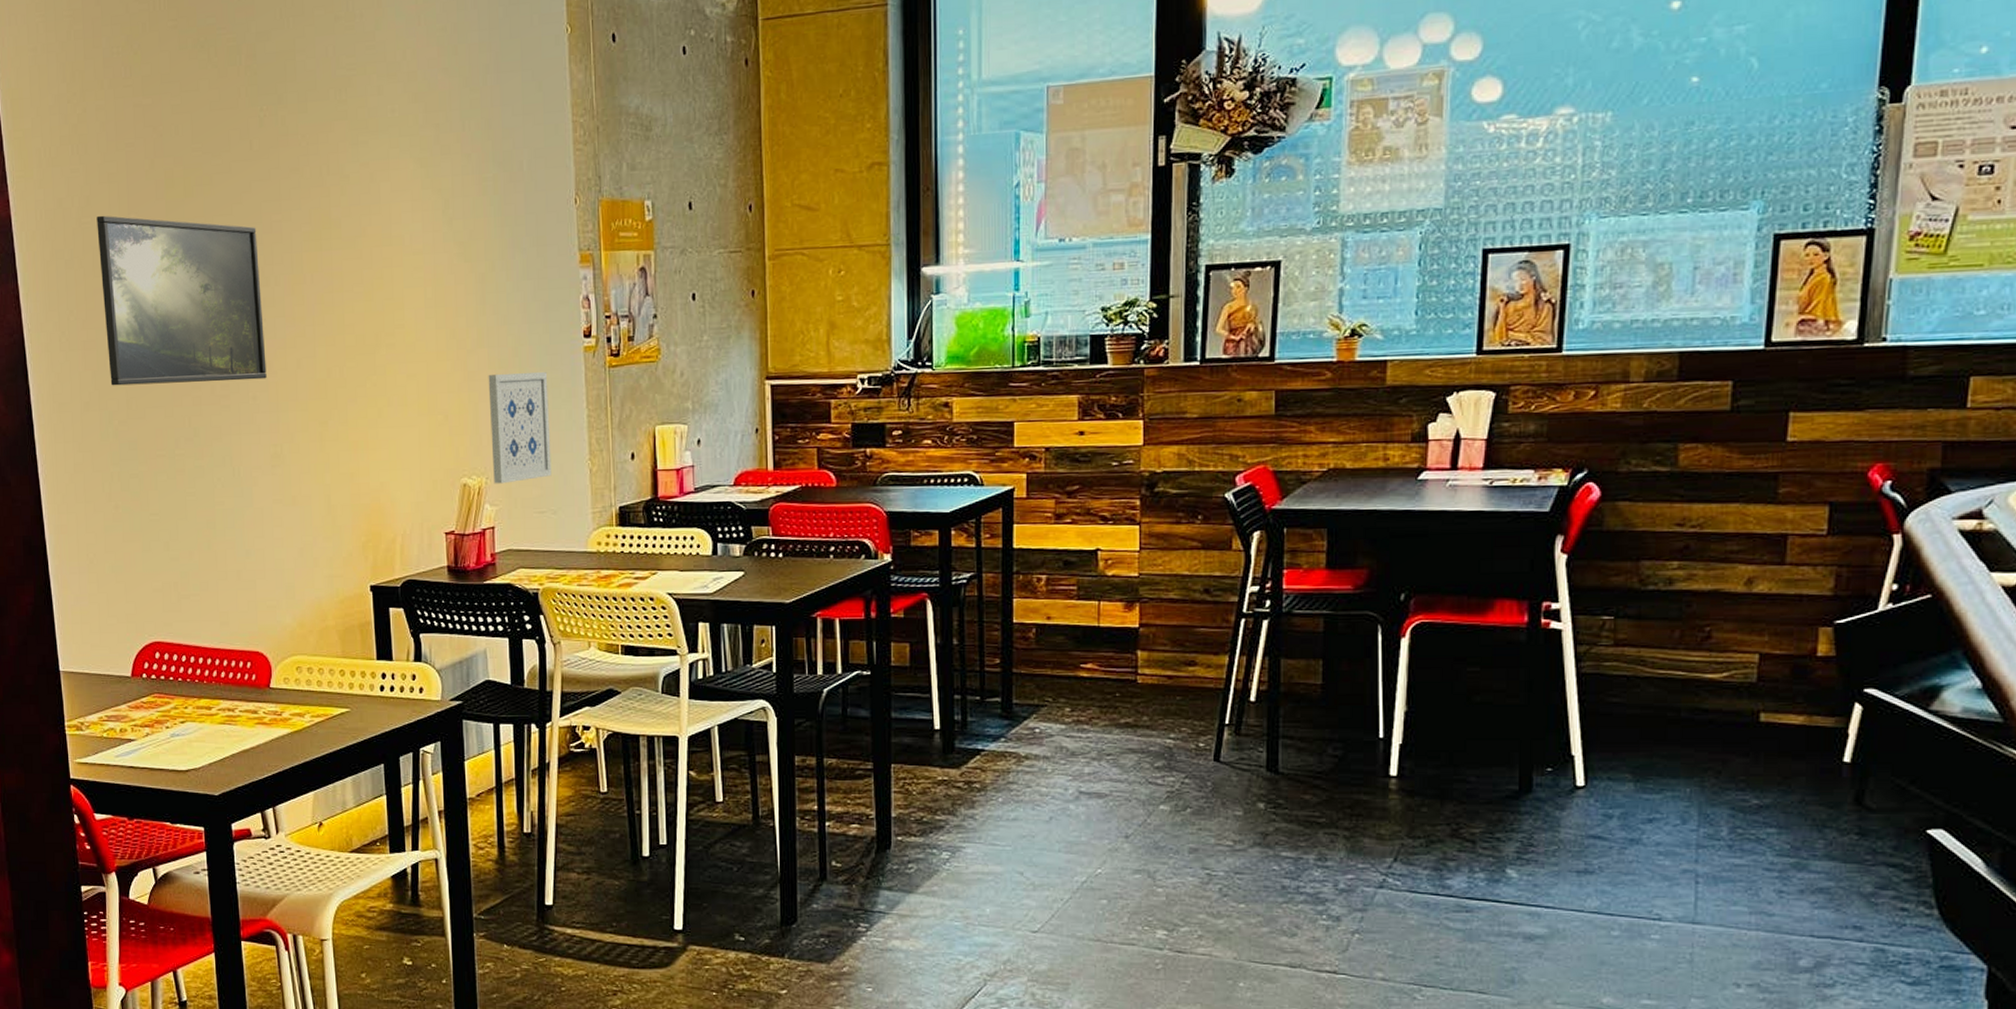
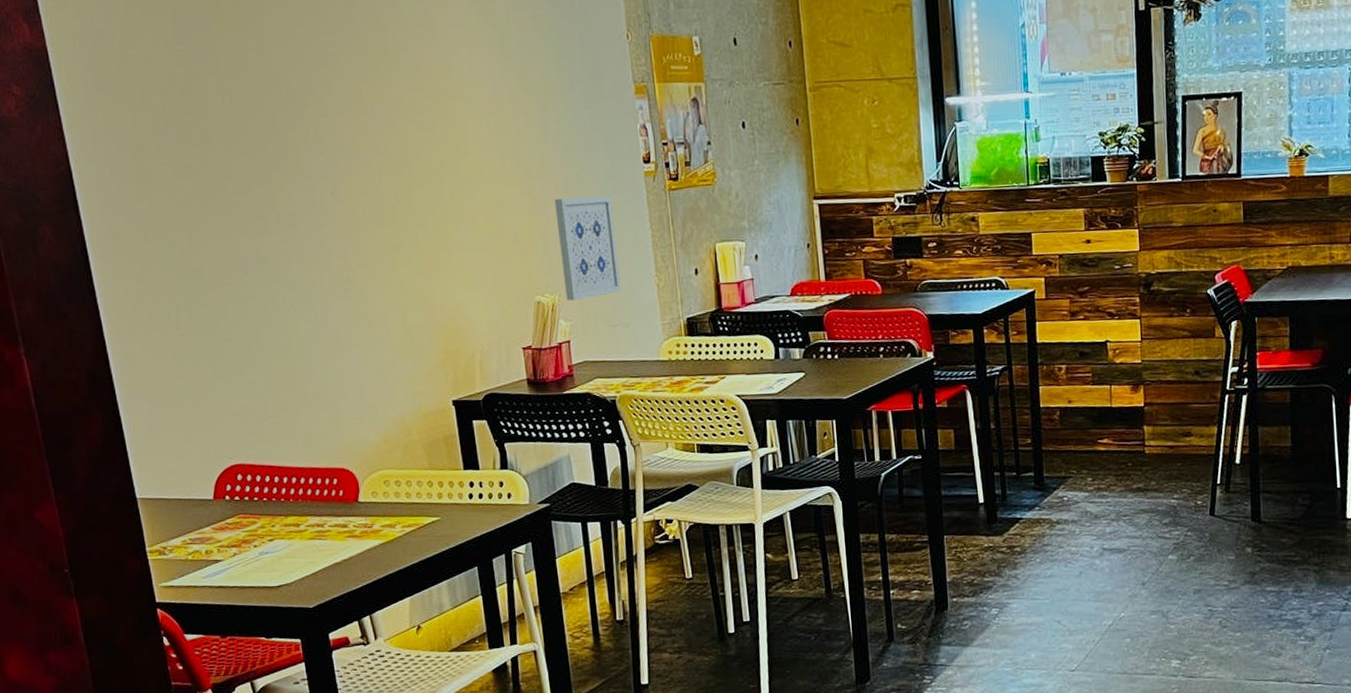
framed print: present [96,215,267,386] -> none [141,46,334,216]

